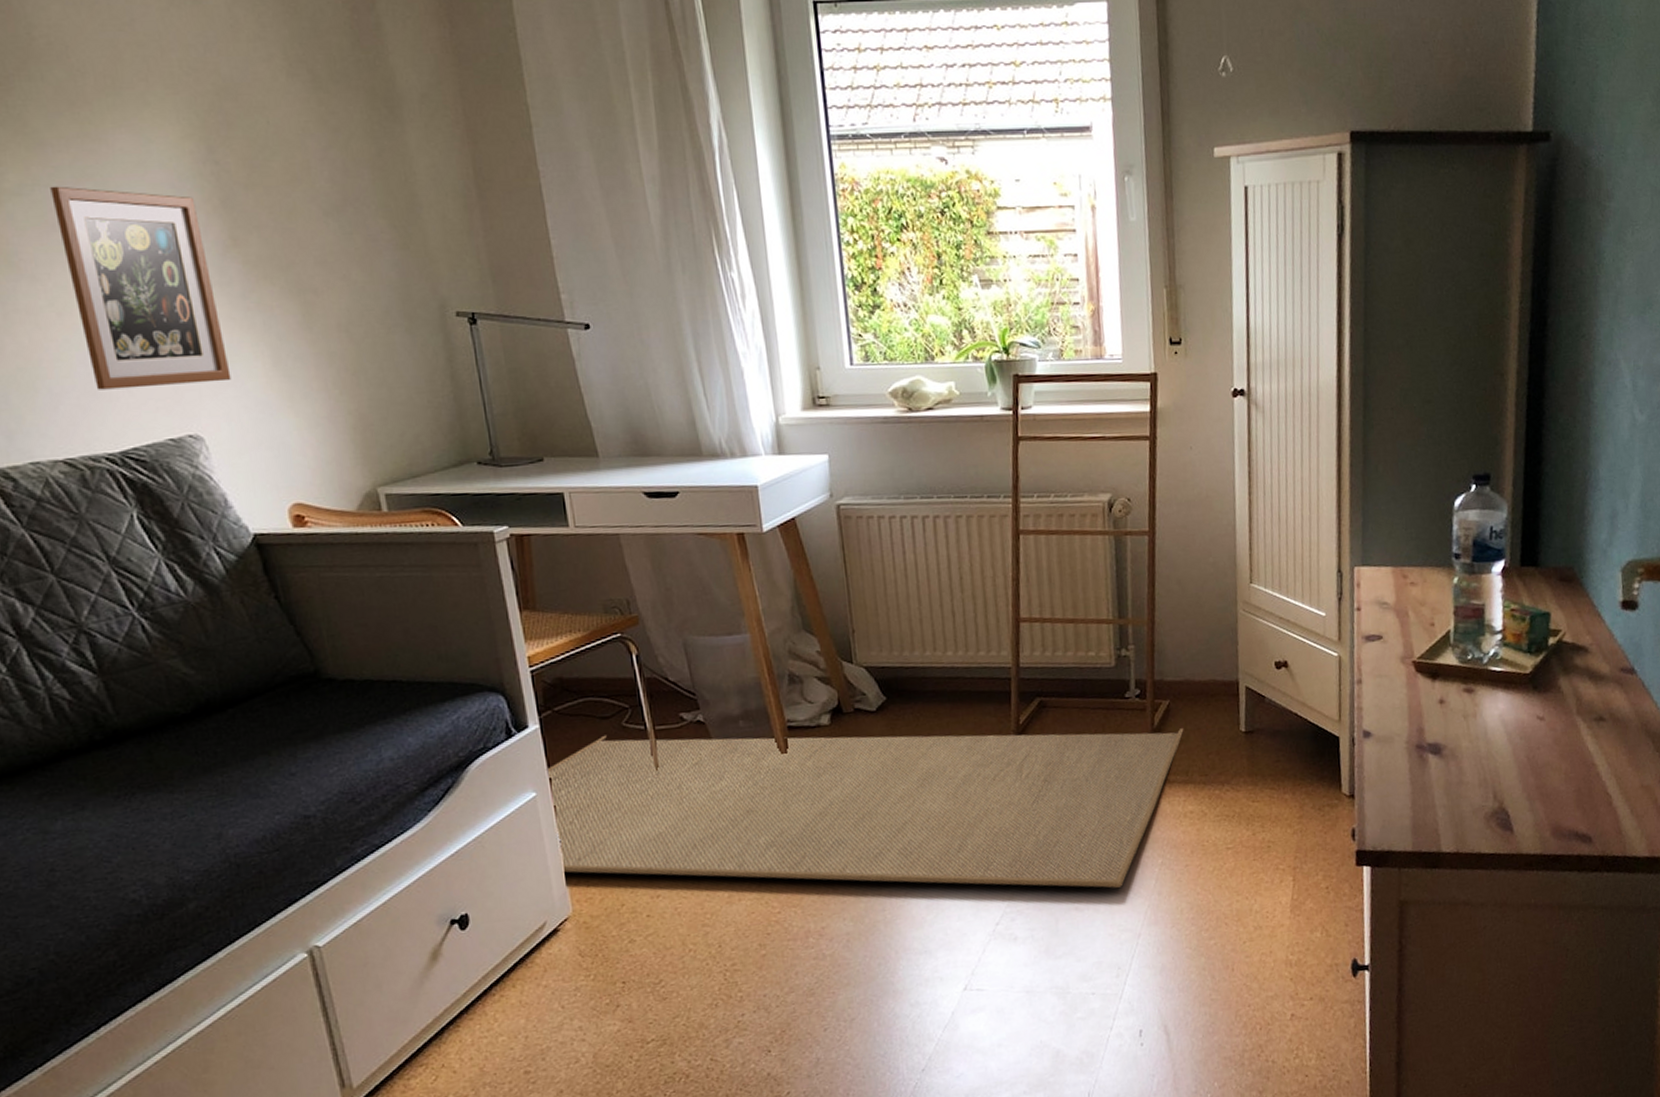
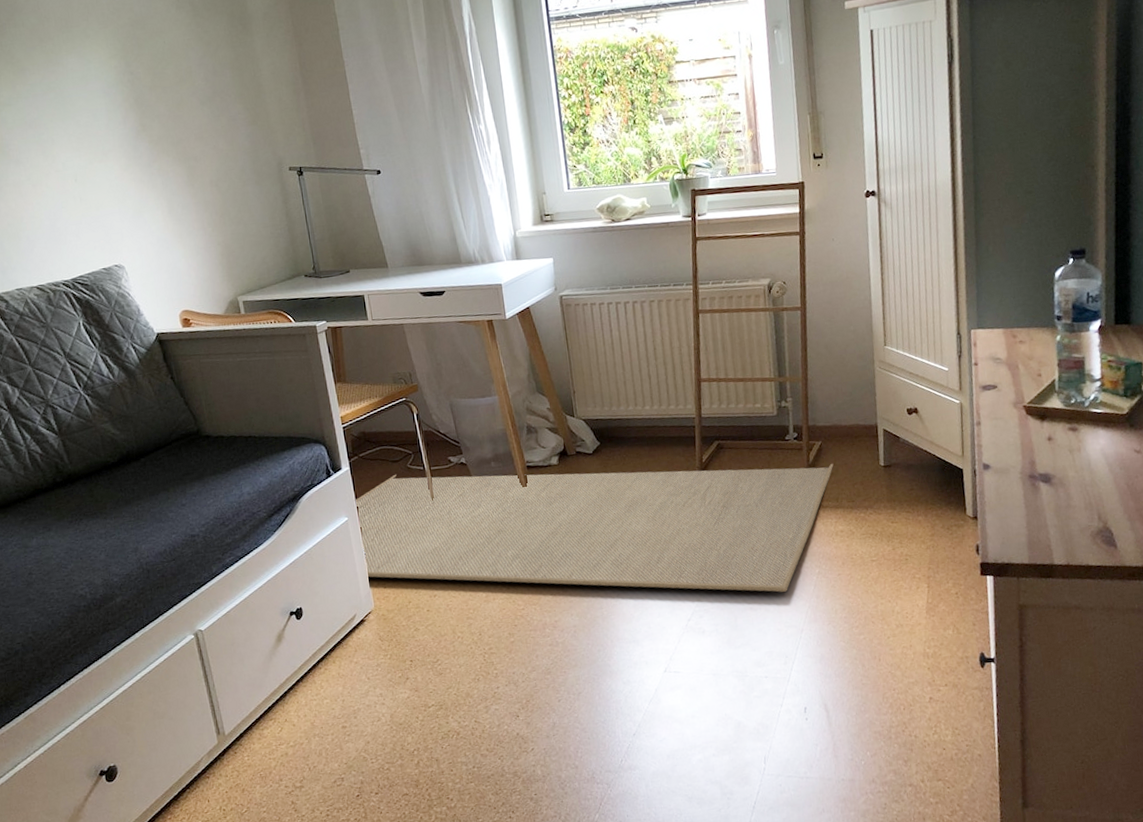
picture frame: present [50,186,232,390] -> none [28,97,142,237]

